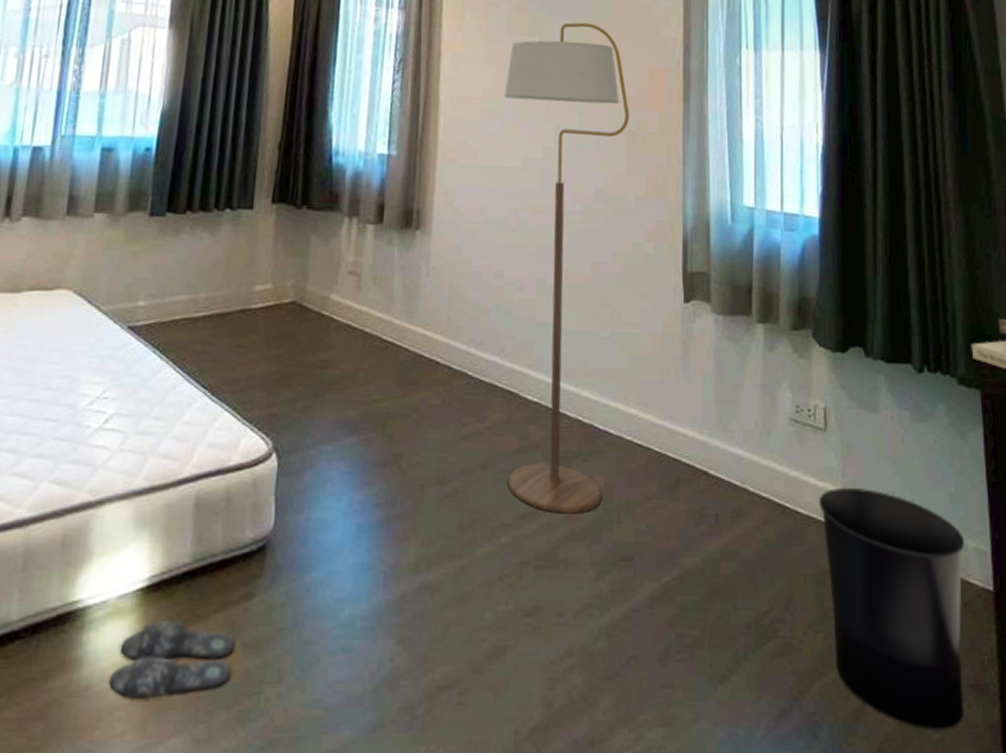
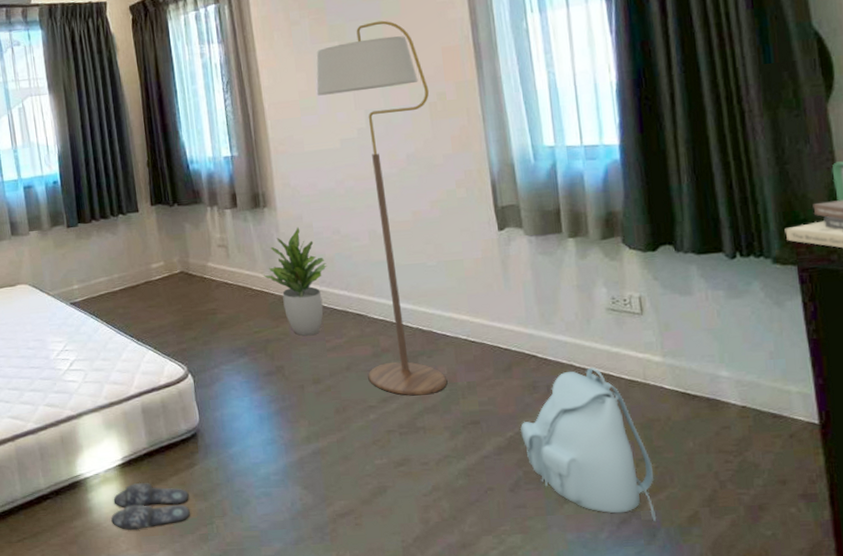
potted plant: none [398,261,481,414] -> present [263,226,327,336]
backpack: none [678,494,822,716] -> present [520,367,657,522]
waste bin: present [819,487,965,730] -> none [641,355,794,529]

